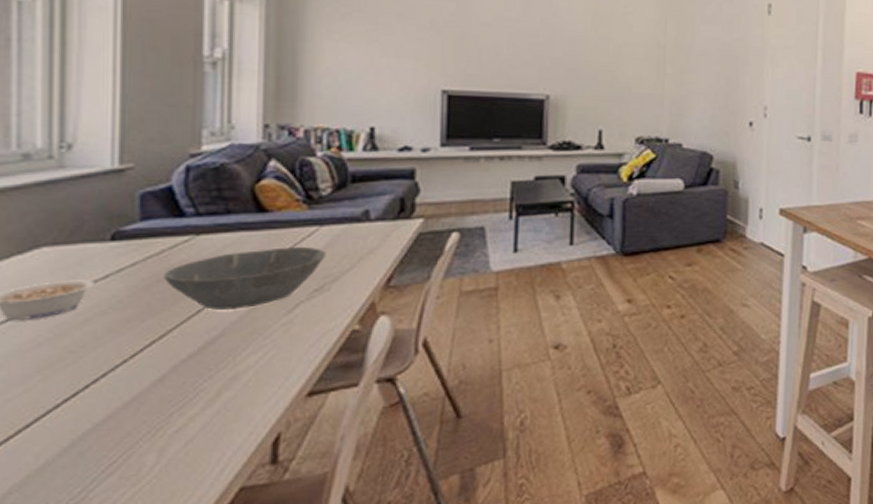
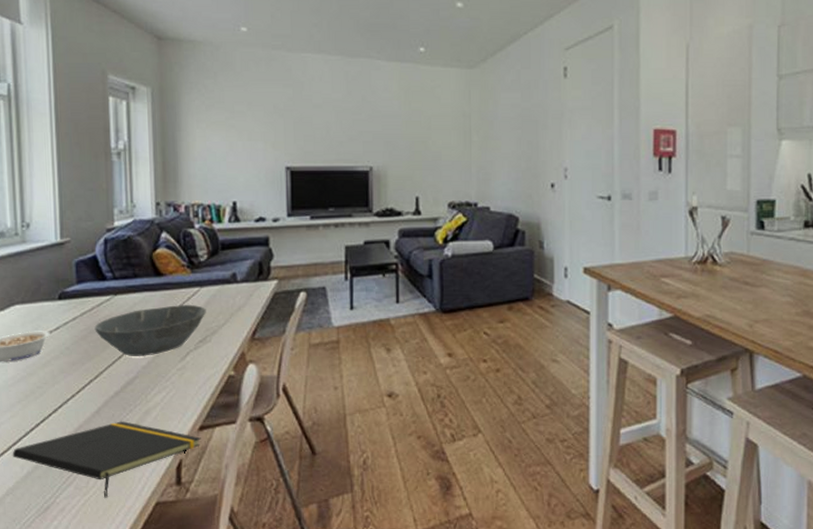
notepad: none [22,390,309,487] -> present [12,421,201,498]

